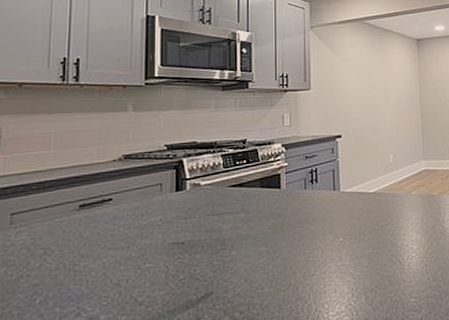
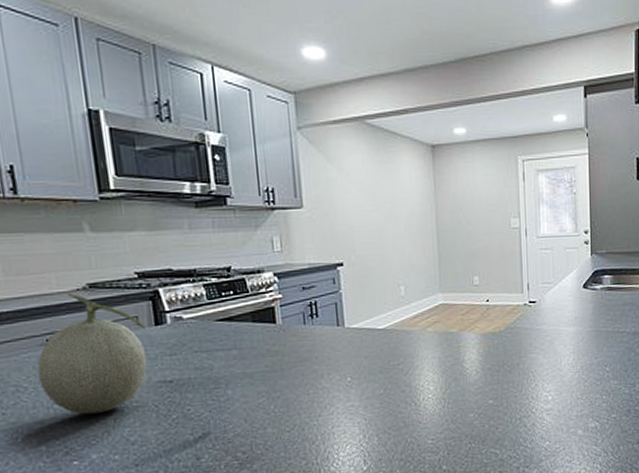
fruit: none [66,163,168,276] -> present [37,292,148,415]

